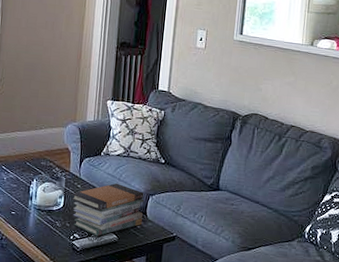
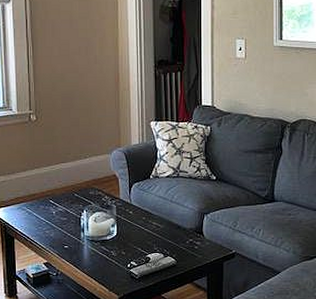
book stack: present [71,183,145,236] -> none [124,206,200,262]

